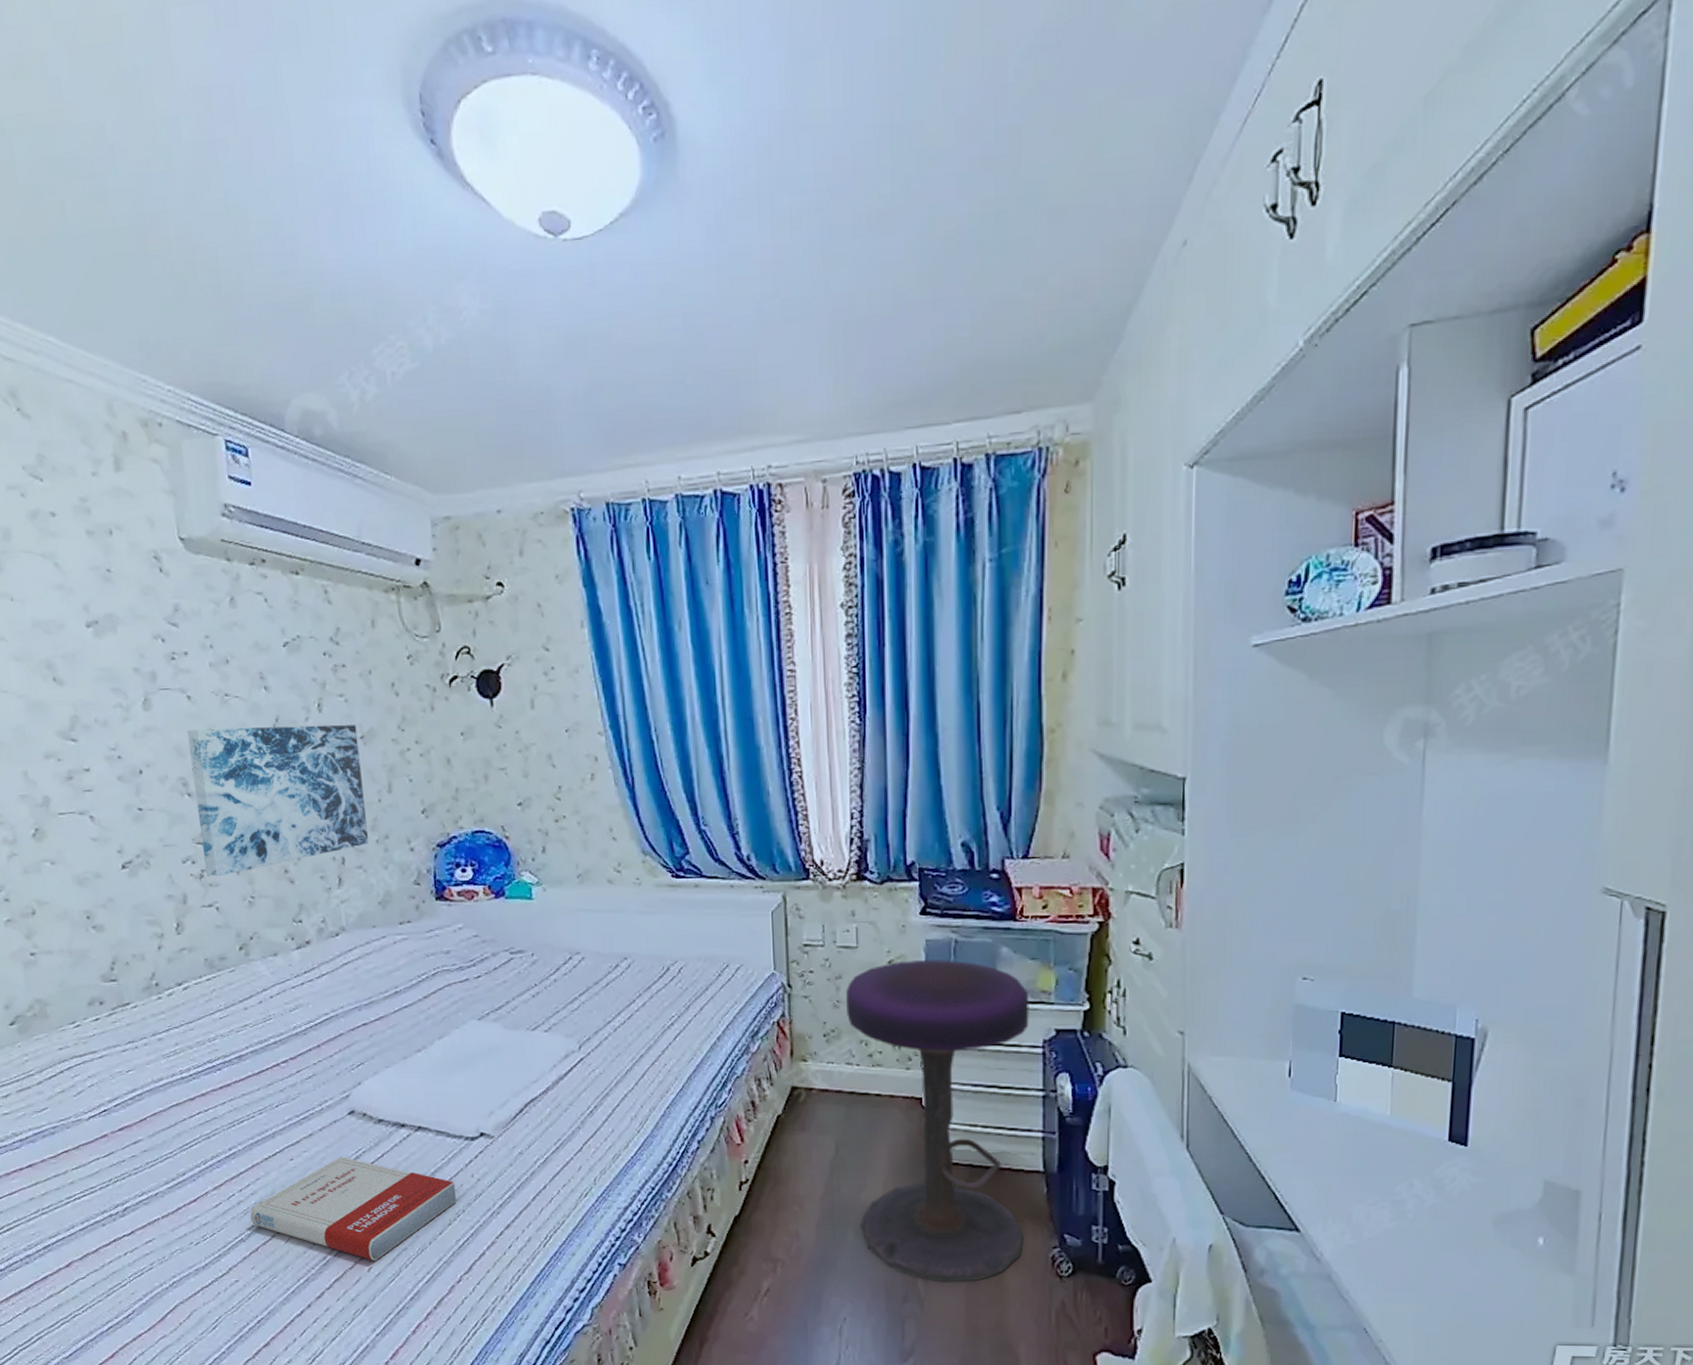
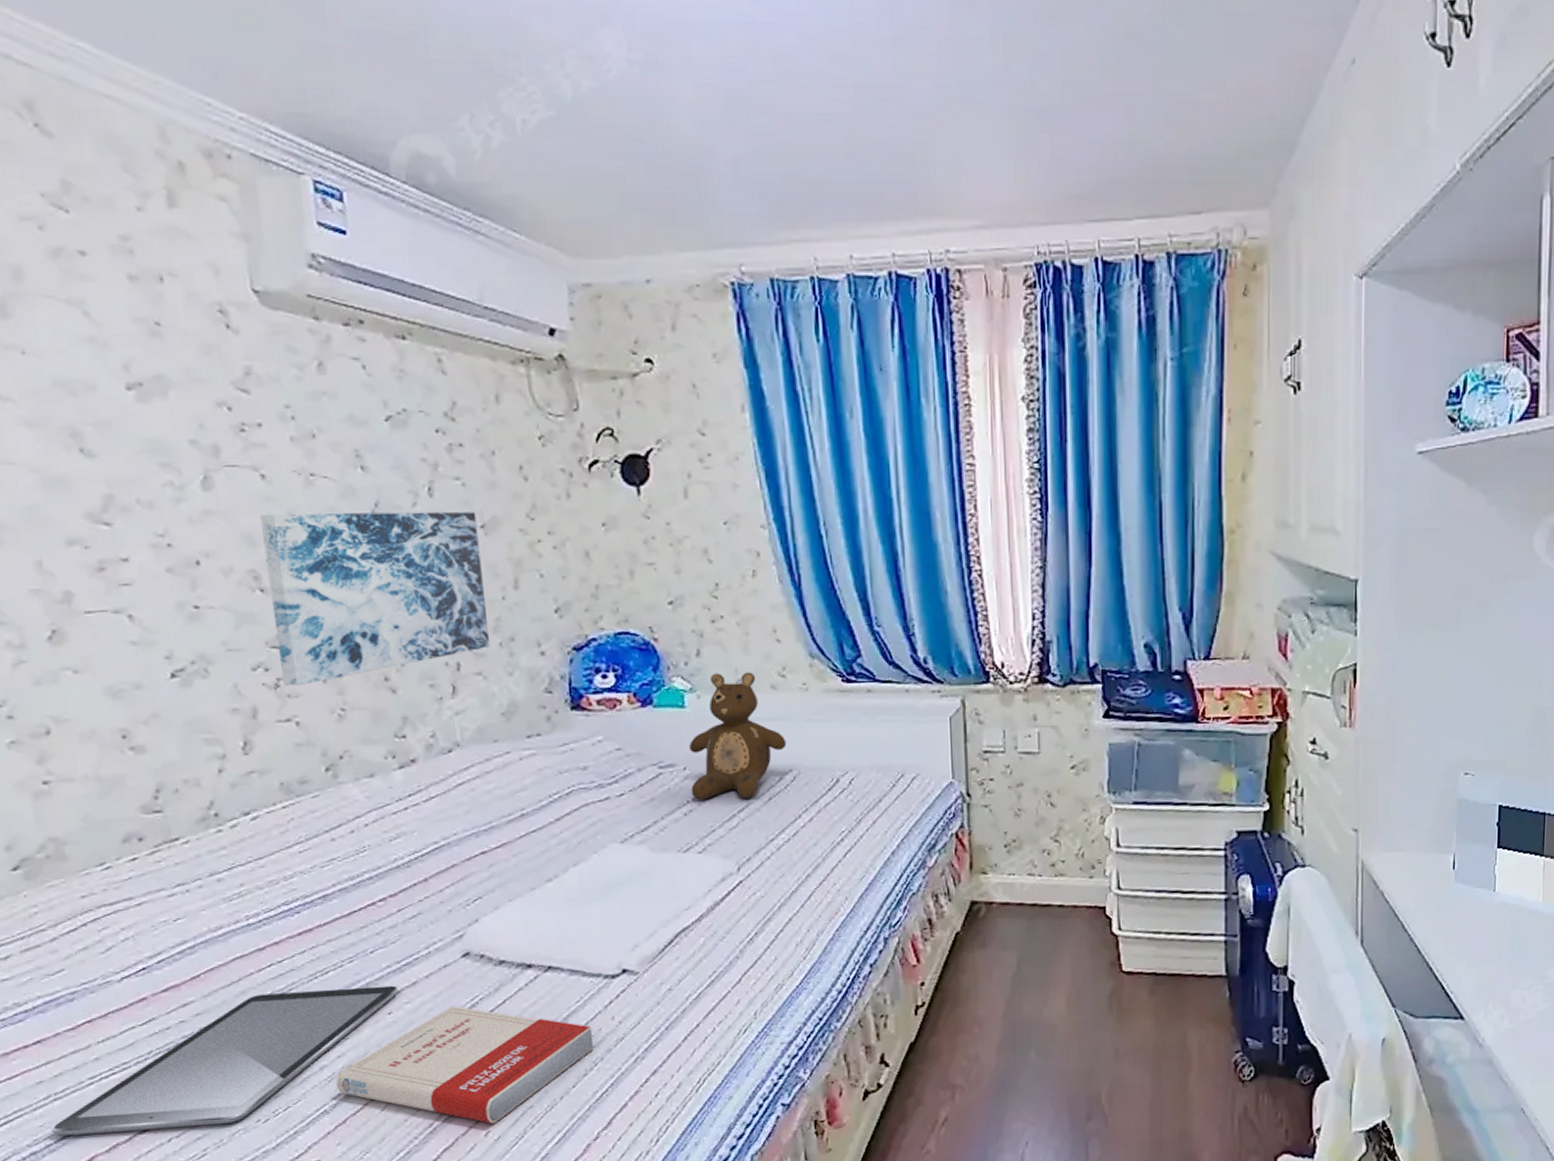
tablet: none [40,1136,298,1244] -> present [51,985,398,1136]
teddy bear: none [536,867,622,984] -> present [689,672,787,800]
stool: present [845,960,1029,1283] -> none [1027,764,1212,1097]

